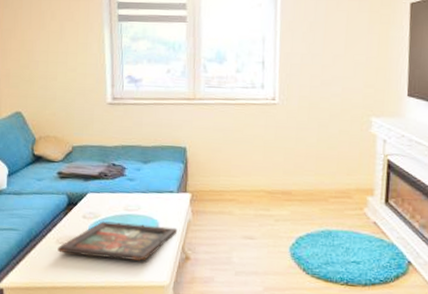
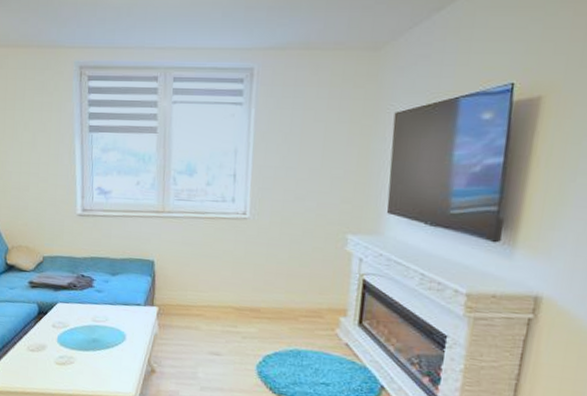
decorative tray: present [57,221,178,262] -> none [28,331,144,372]

